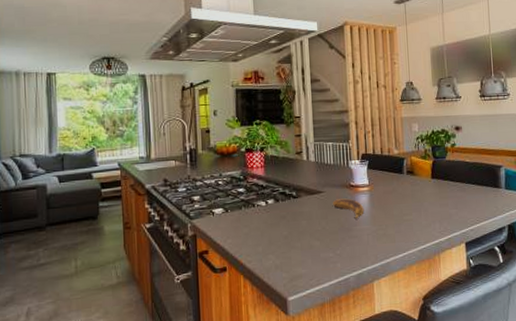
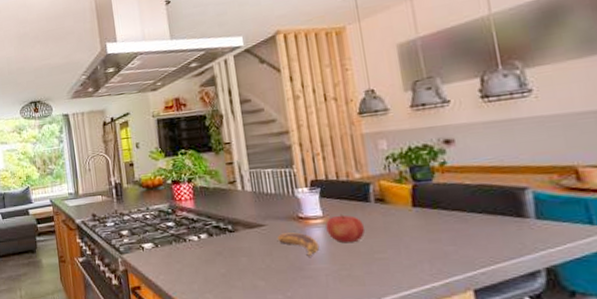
fruit: none [370,183,399,207] -> present [325,213,366,242]

